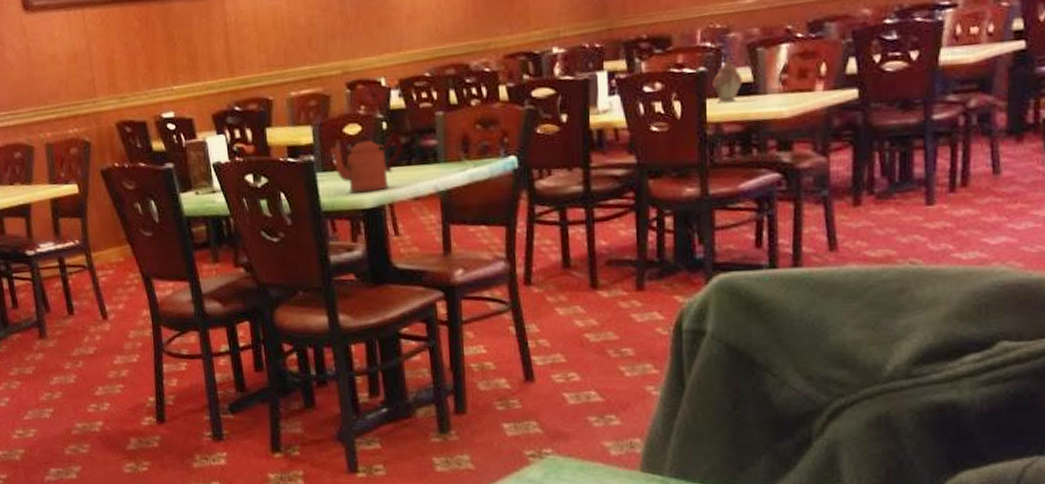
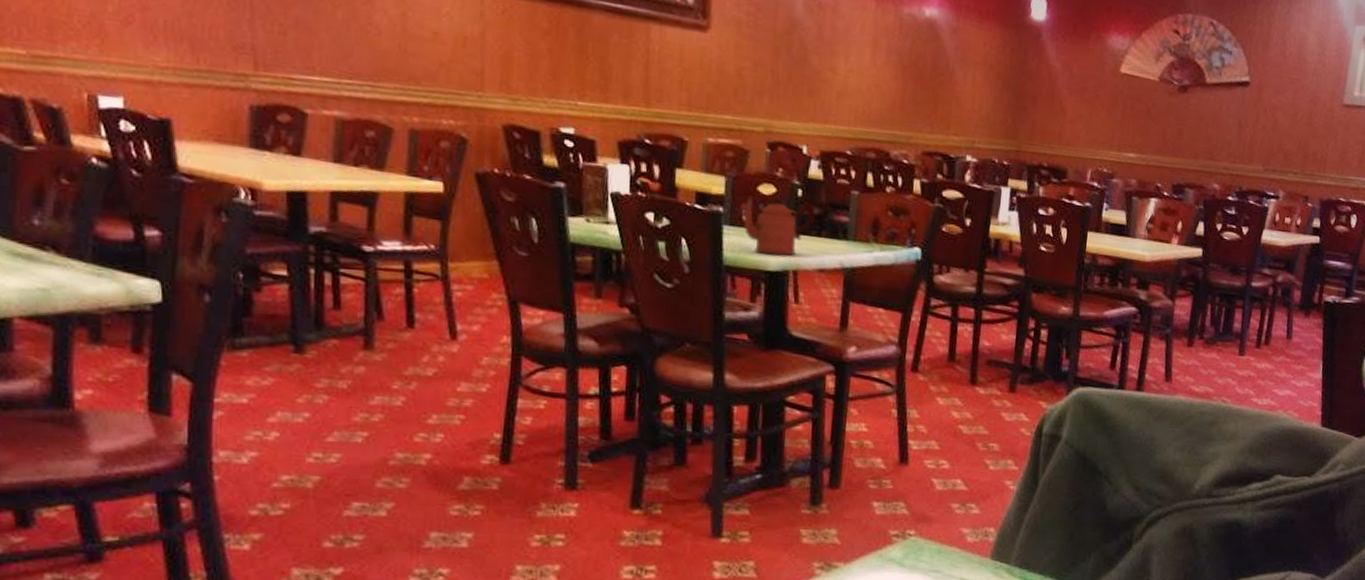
teapot: present [713,56,742,104] -> none [1094,198,1118,239]

